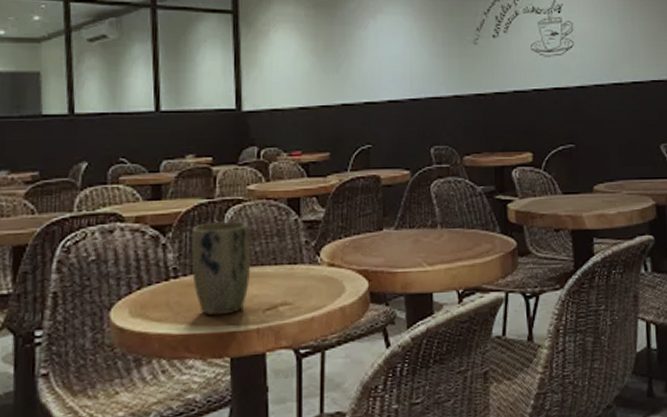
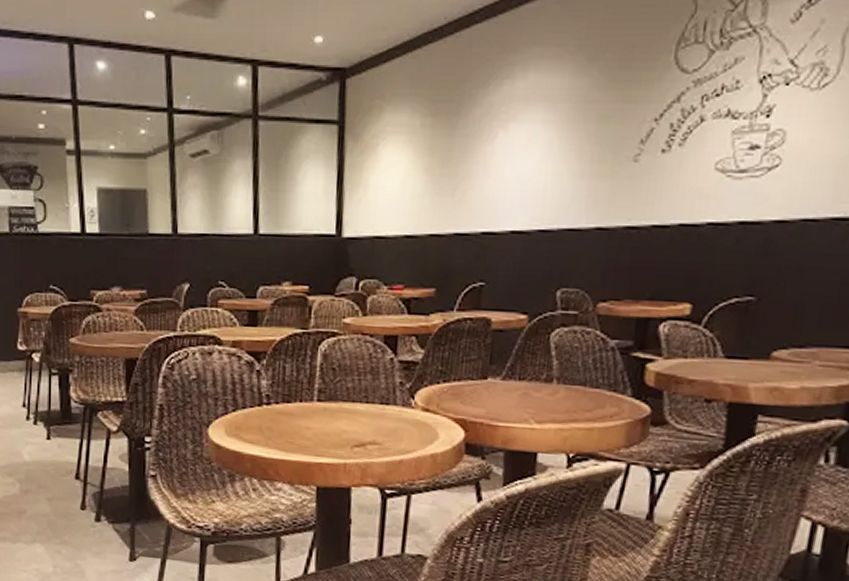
plant pot: present [190,221,251,316] -> none [283,353,343,446]

